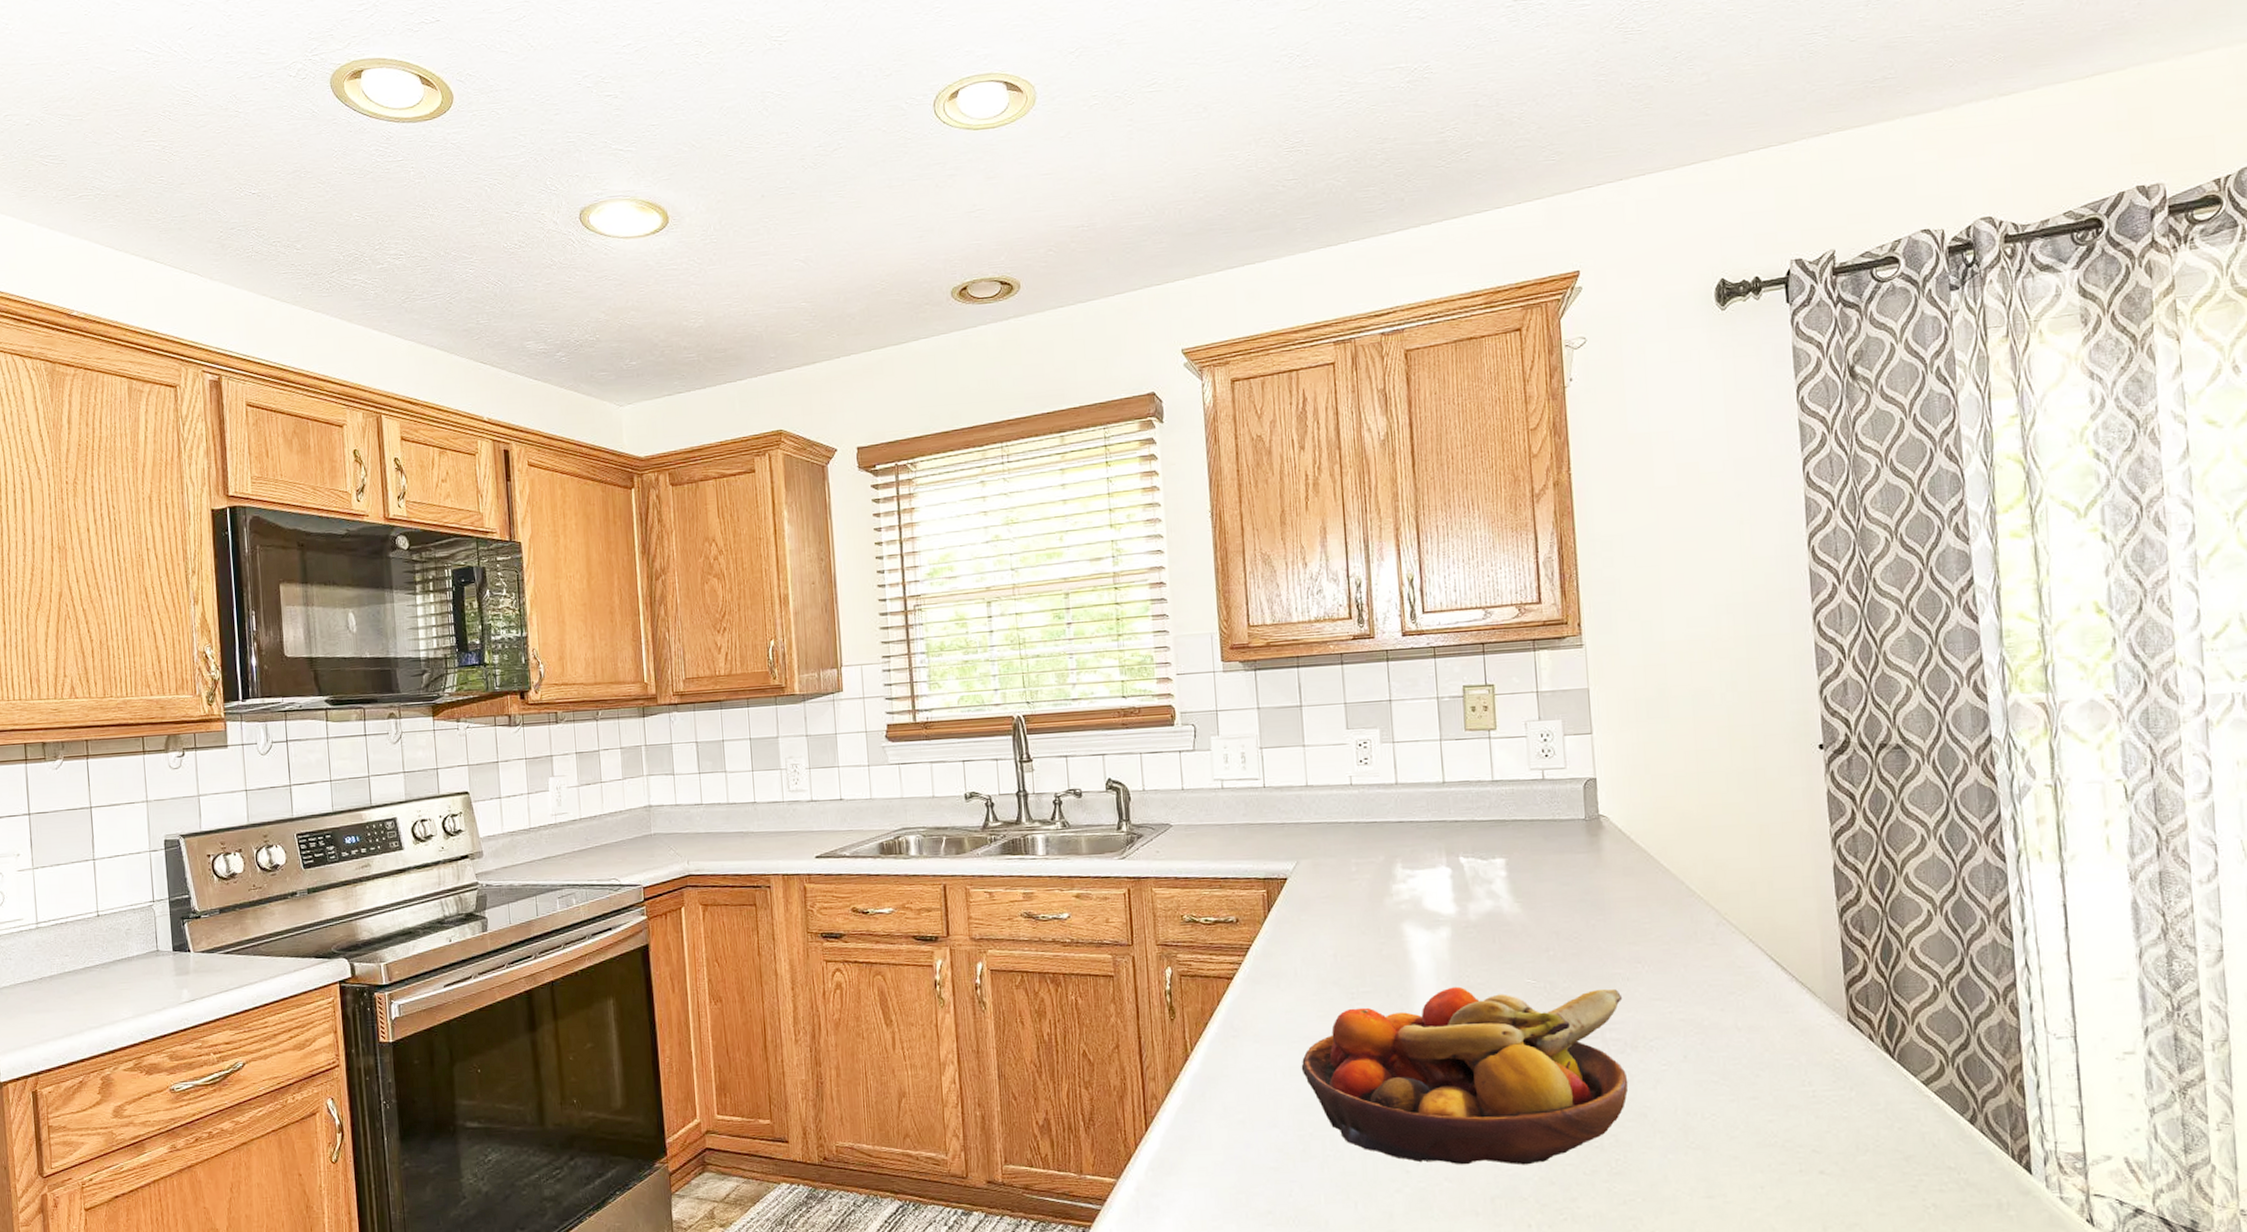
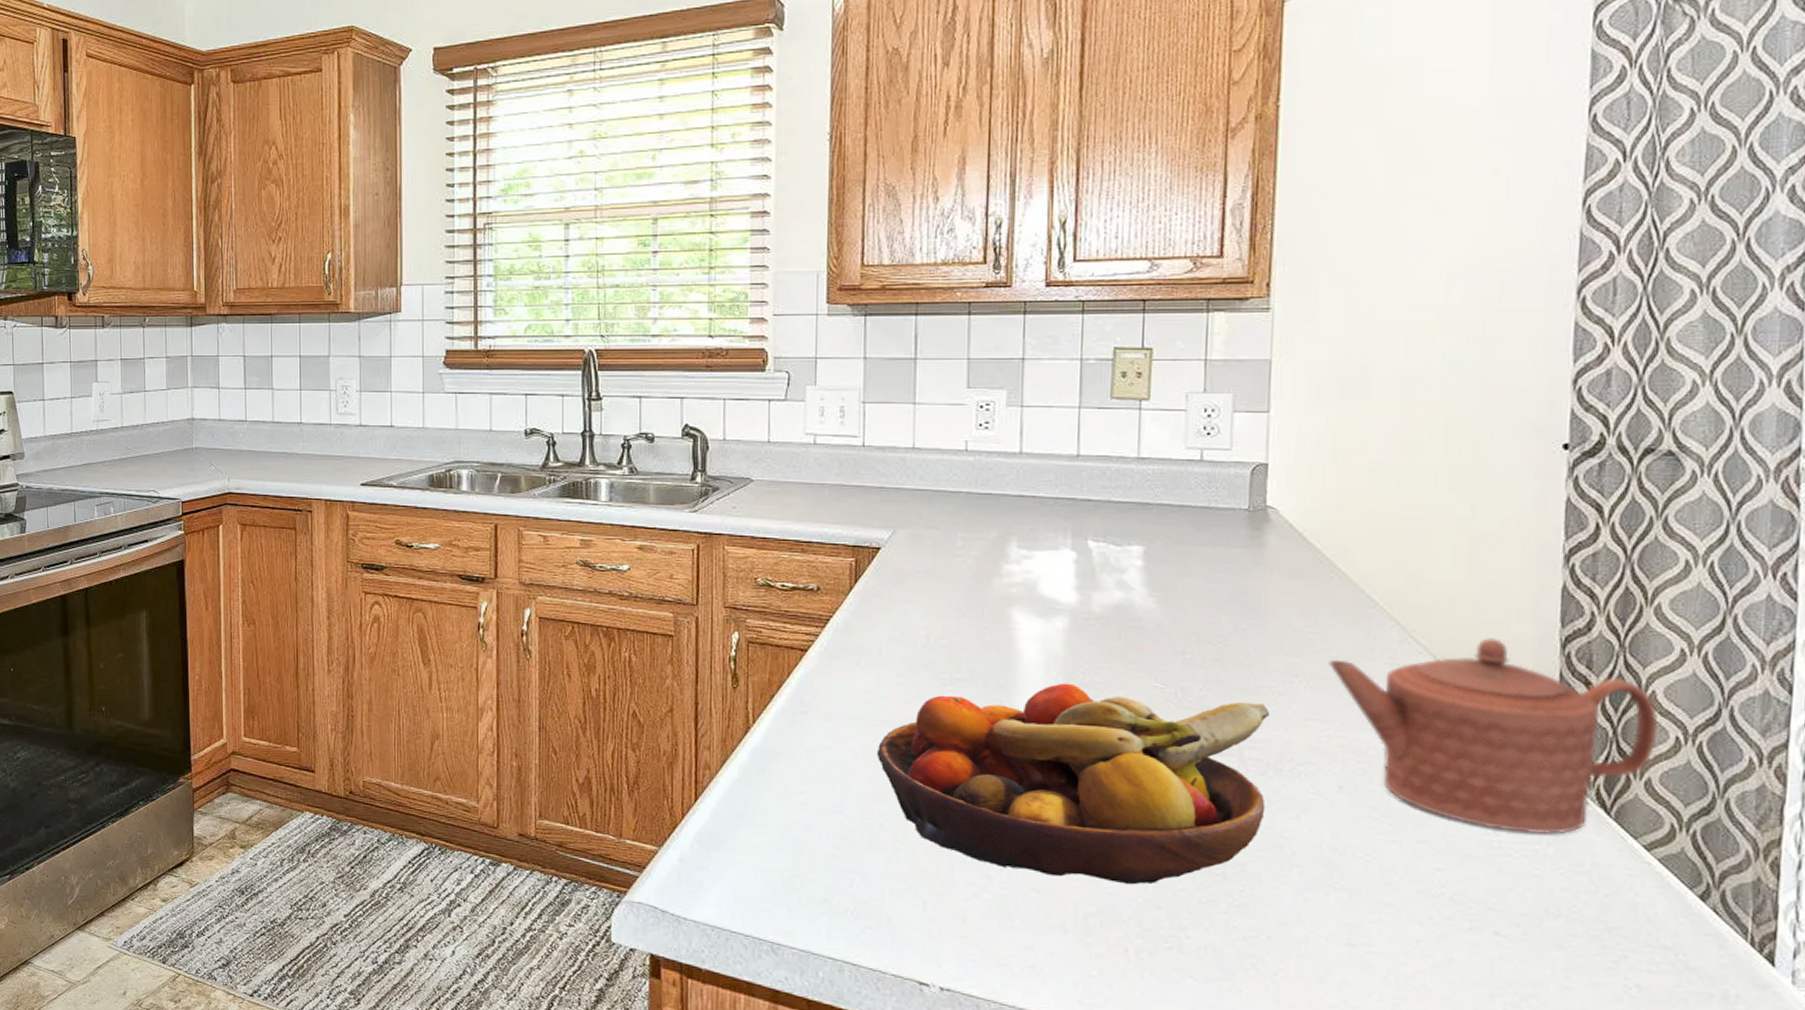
teapot: none [1663,914,1921,1082] -> present [1329,638,1659,835]

